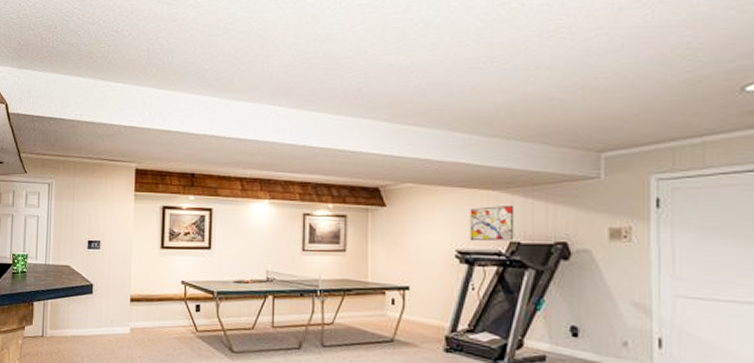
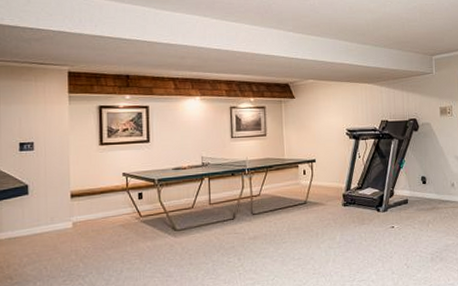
wall art: present [469,206,515,241] -> none [354,95,384,121]

